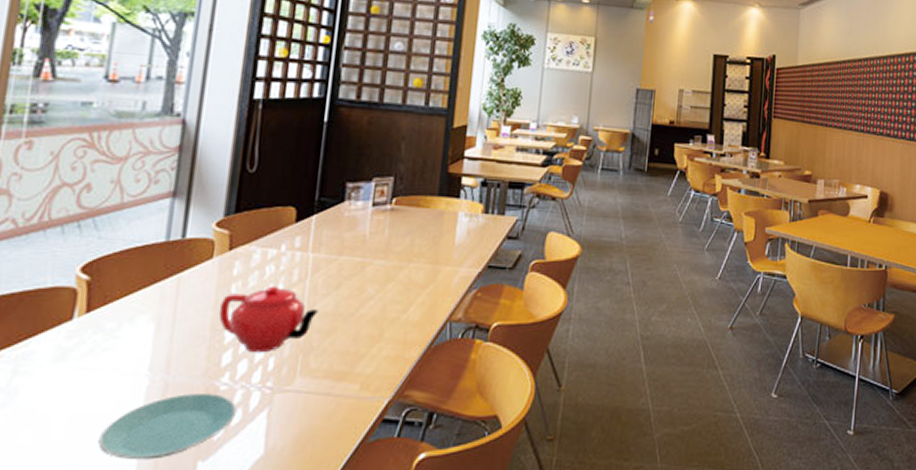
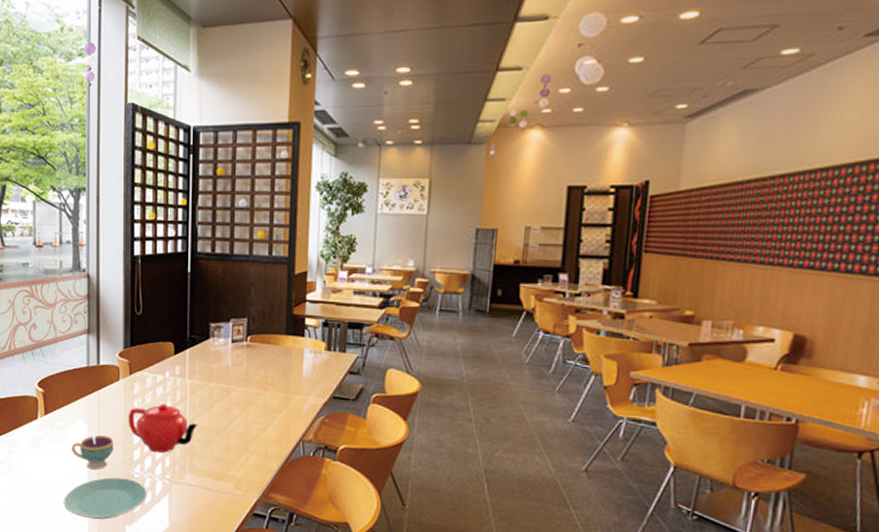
teacup: none [123,336,194,386] -> present [71,435,114,470]

